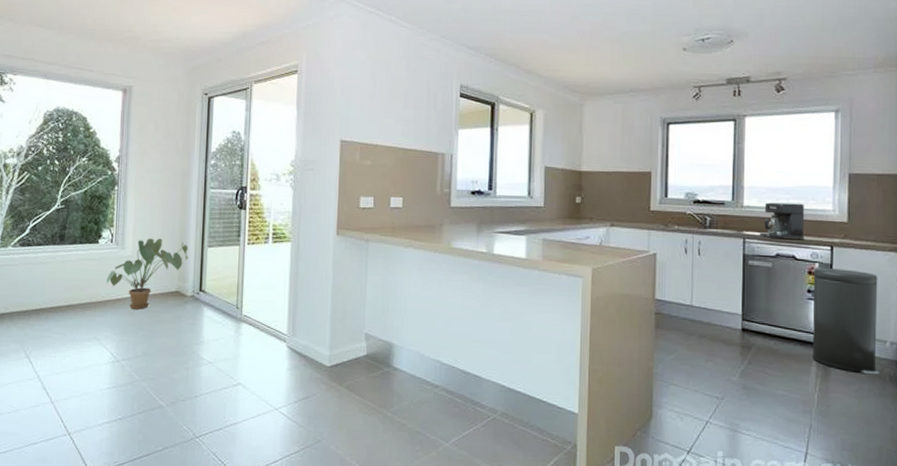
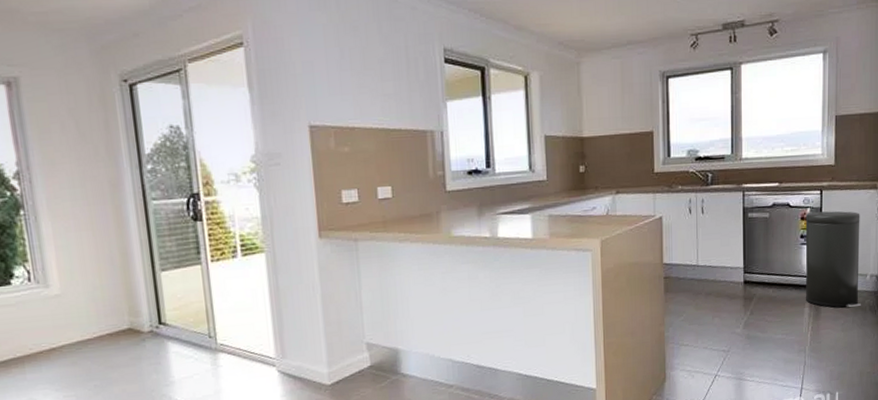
house plant: present [106,238,188,309] -> none [31,268,137,358]
coffee maker: present [759,202,805,240] -> none [757,150,798,189]

